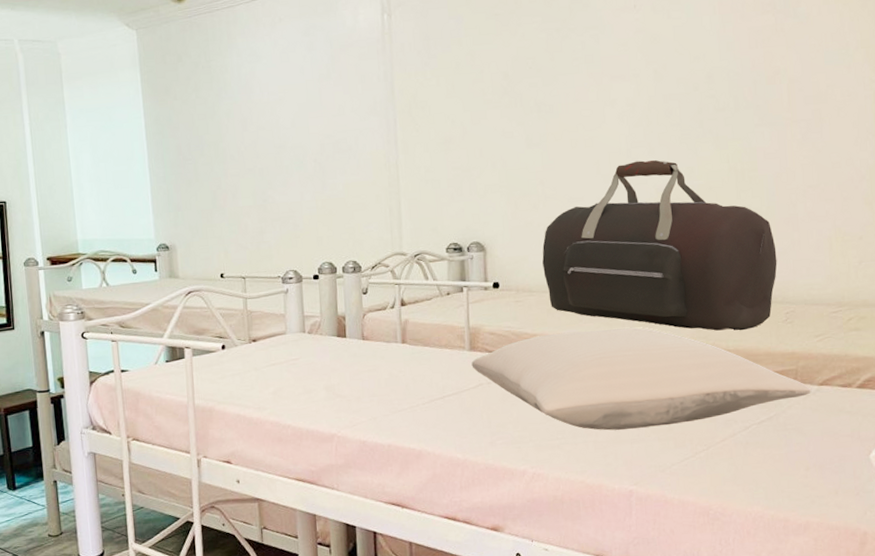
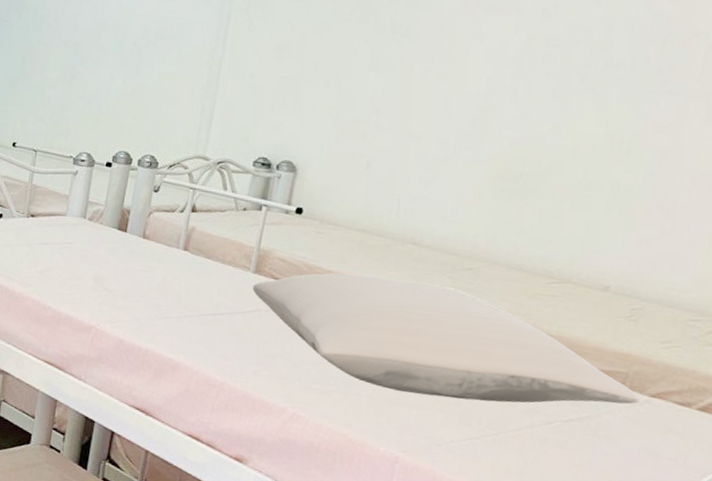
duffel bag: present [542,159,777,331] -> none [355,106,640,318]

